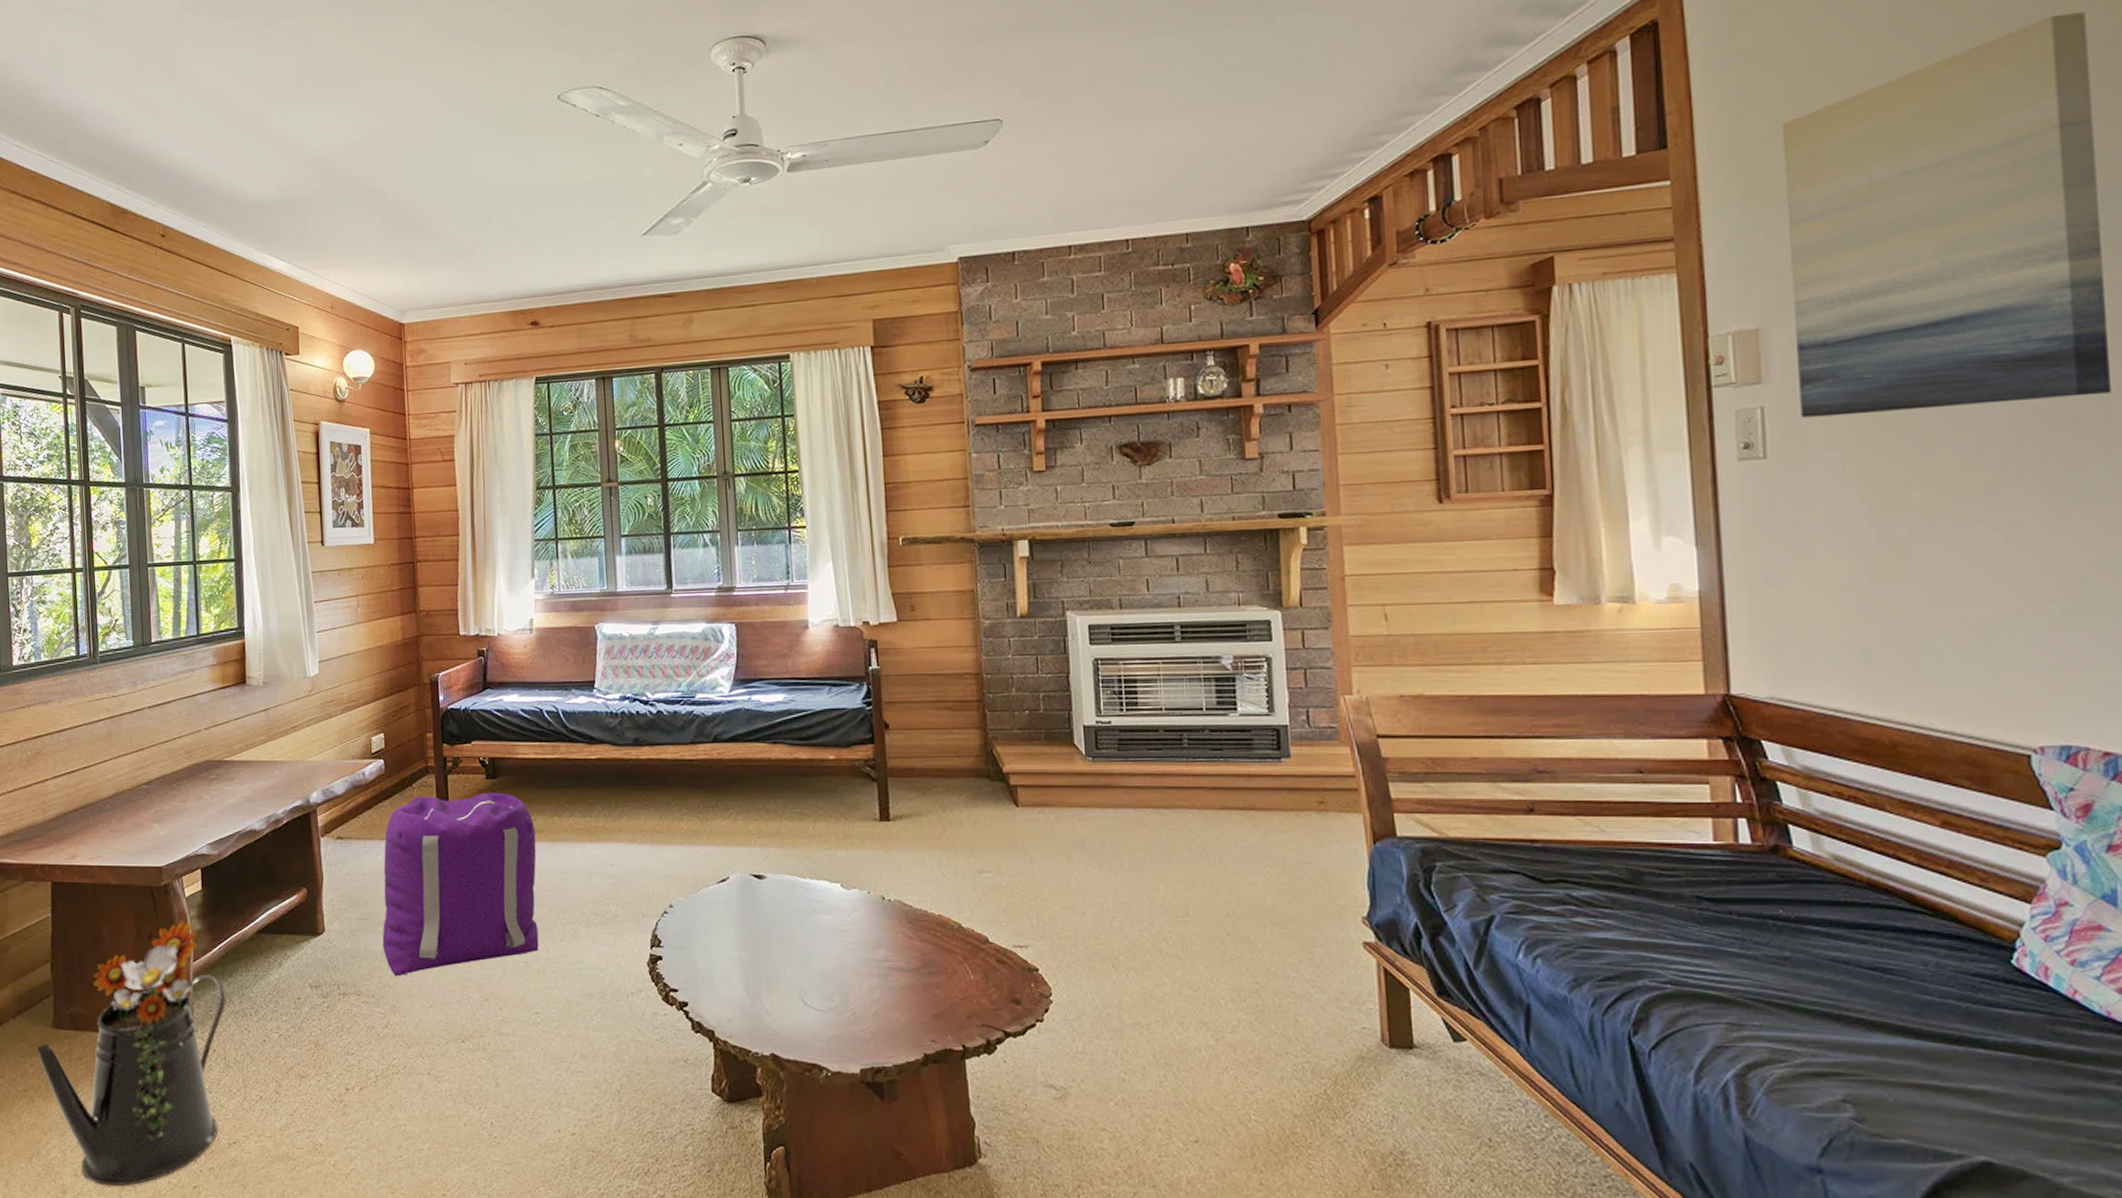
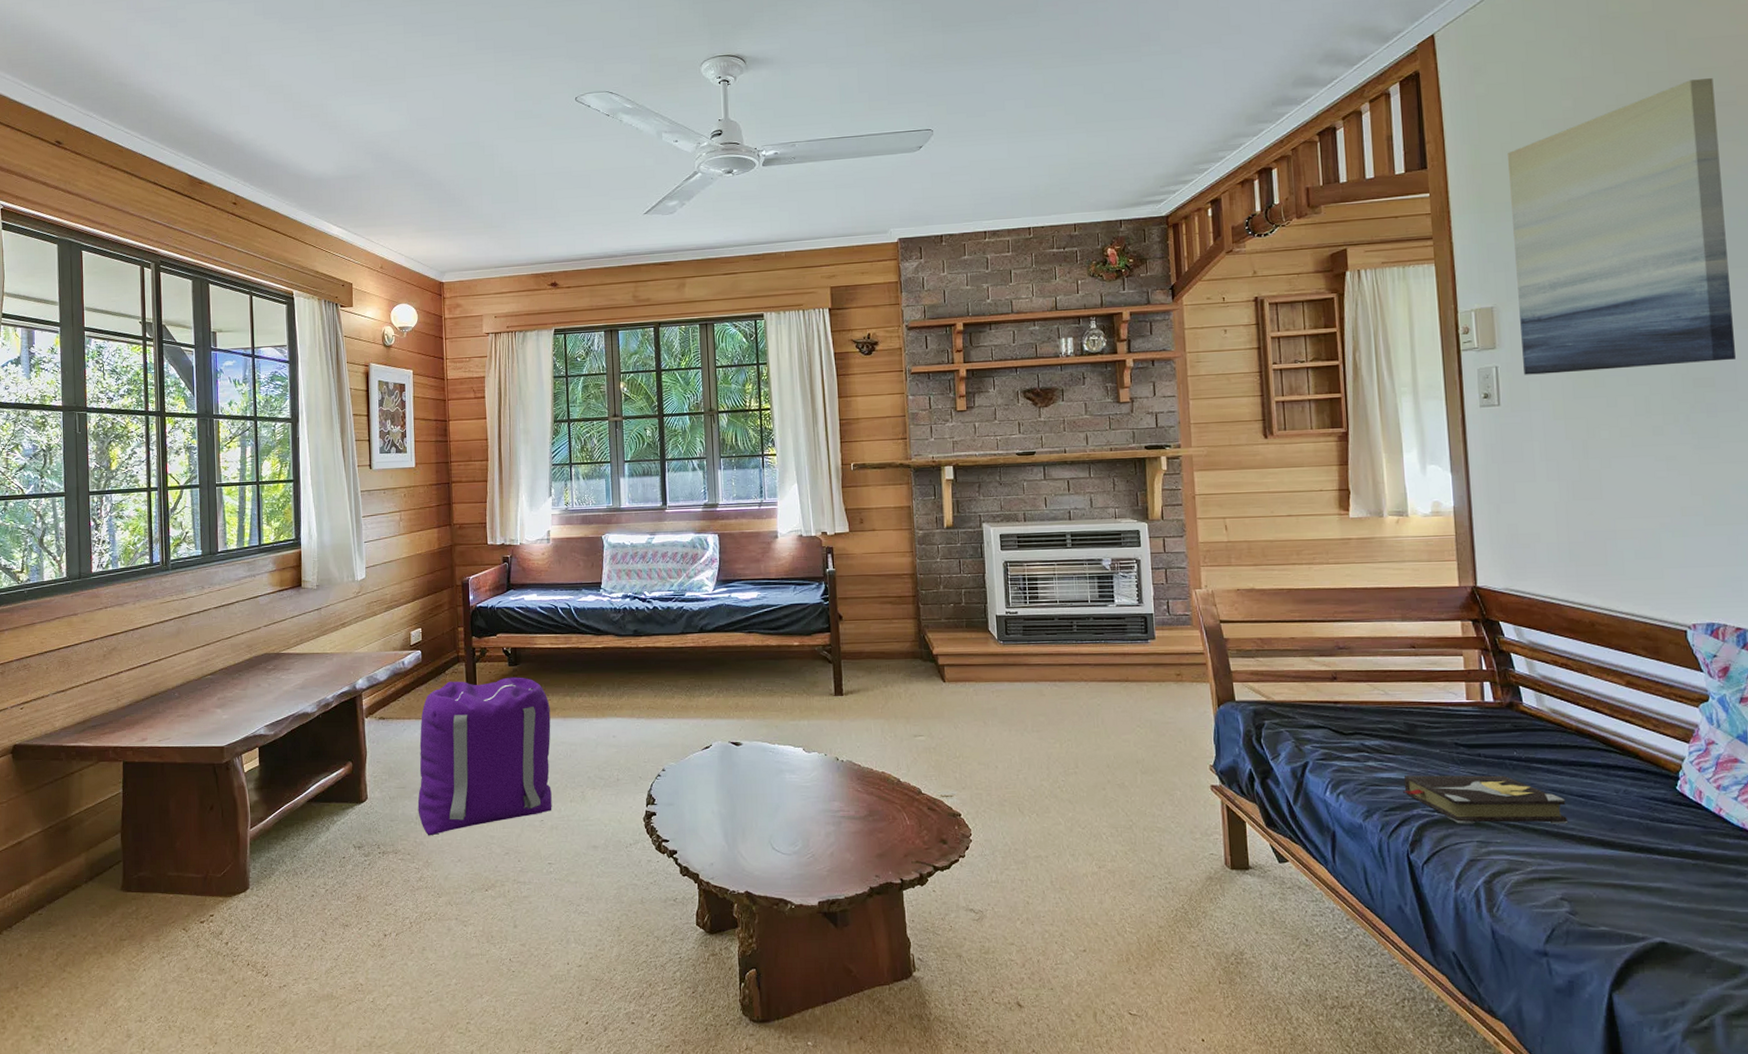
watering can: present [38,921,226,1187] -> none [107,793,279,1029]
hardback book: none [1624,936,1855,1004] -> present [1403,775,1569,824]

